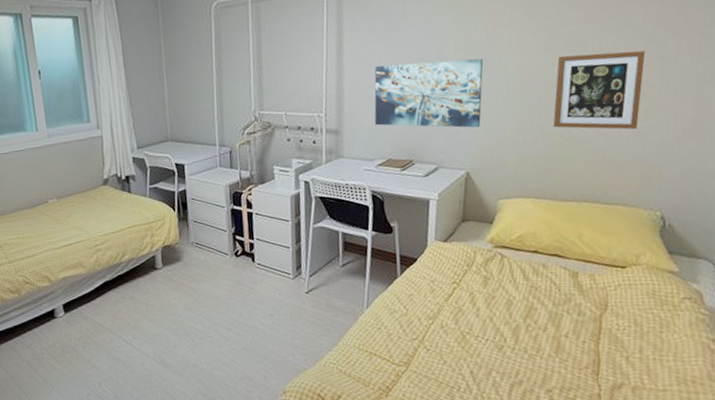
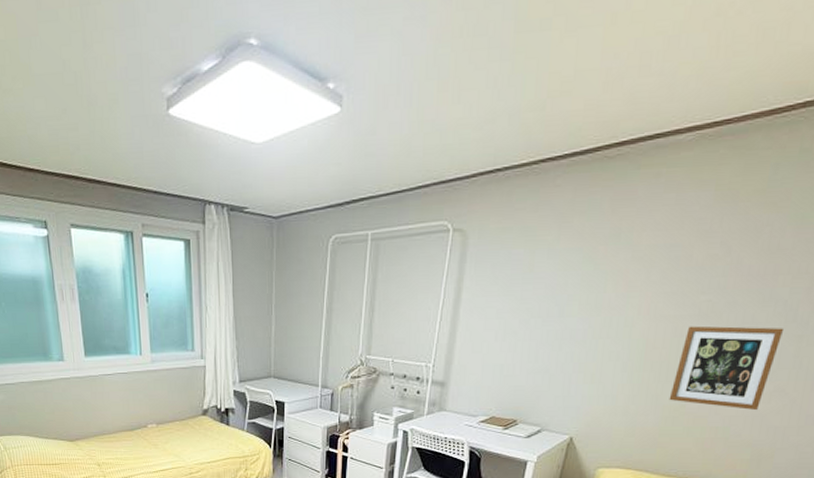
wall art: present [374,58,484,128] -> none [484,319,608,394]

